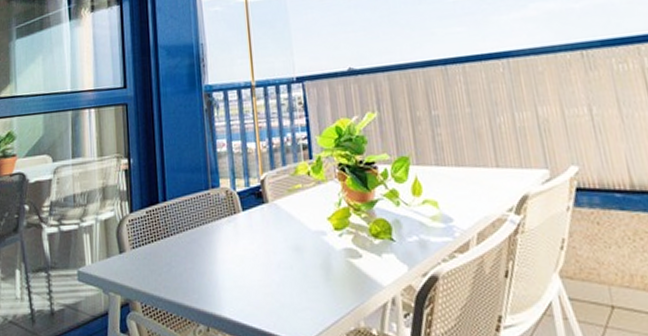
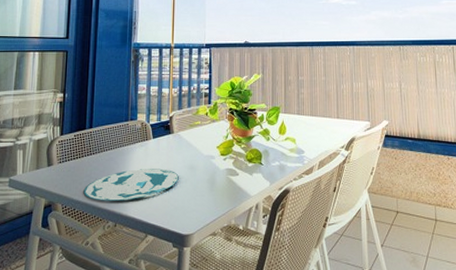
plate: none [164,251,282,297] -> present [83,168,179,201]

